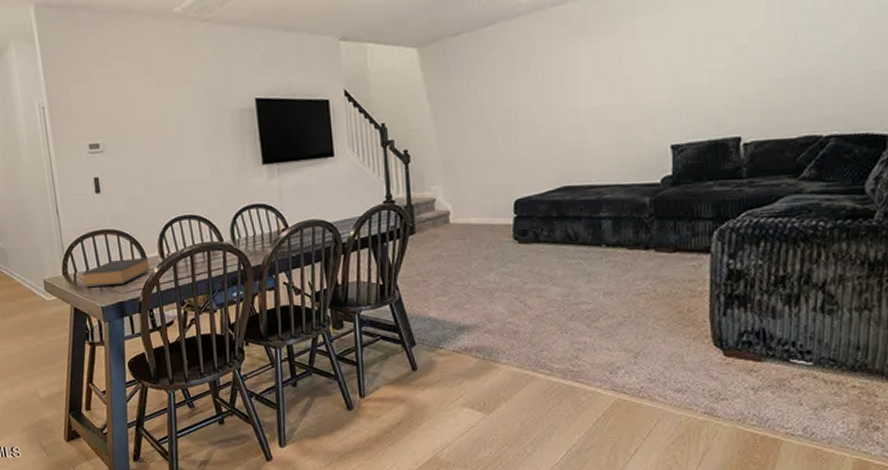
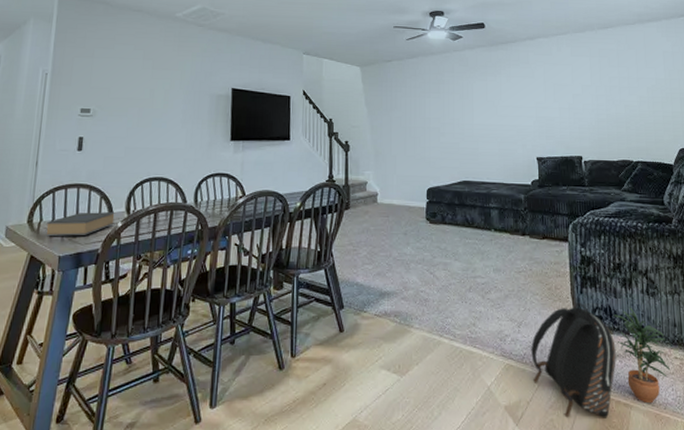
backpack: none [650,325,768,454] -> present [531,302,617,418]
potted plant: none [767,329,844,437] -> present [613,307,671,402]

